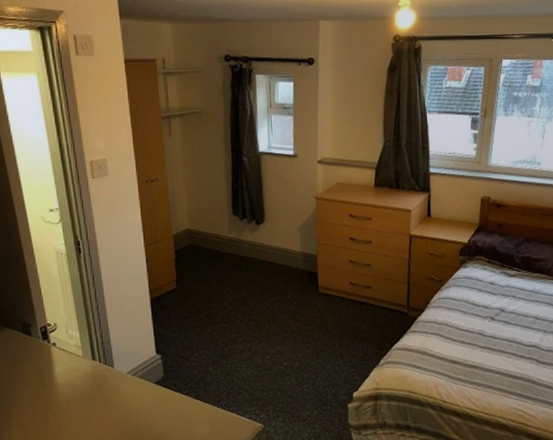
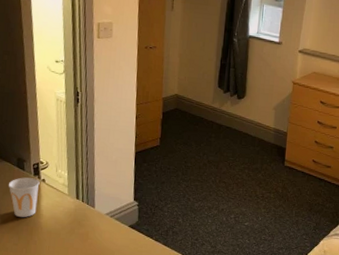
cup: none [15,343,51,388] -> present [8,177,40,217]

